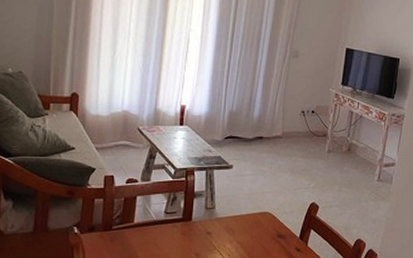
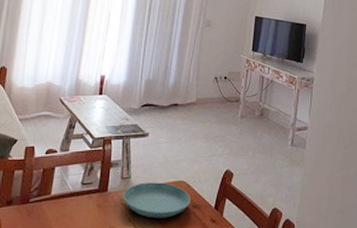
saucer: none [208,213,276,246] -> present [123,182,191,218]

